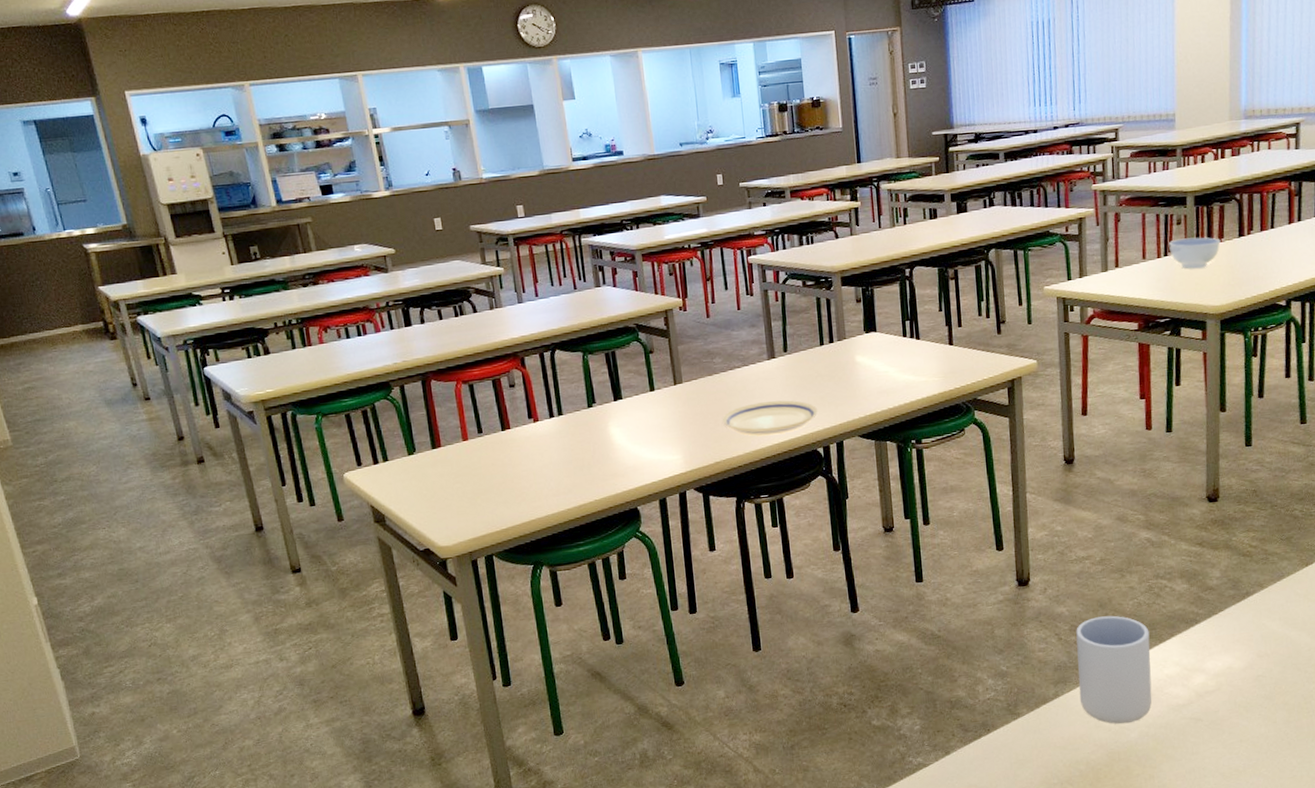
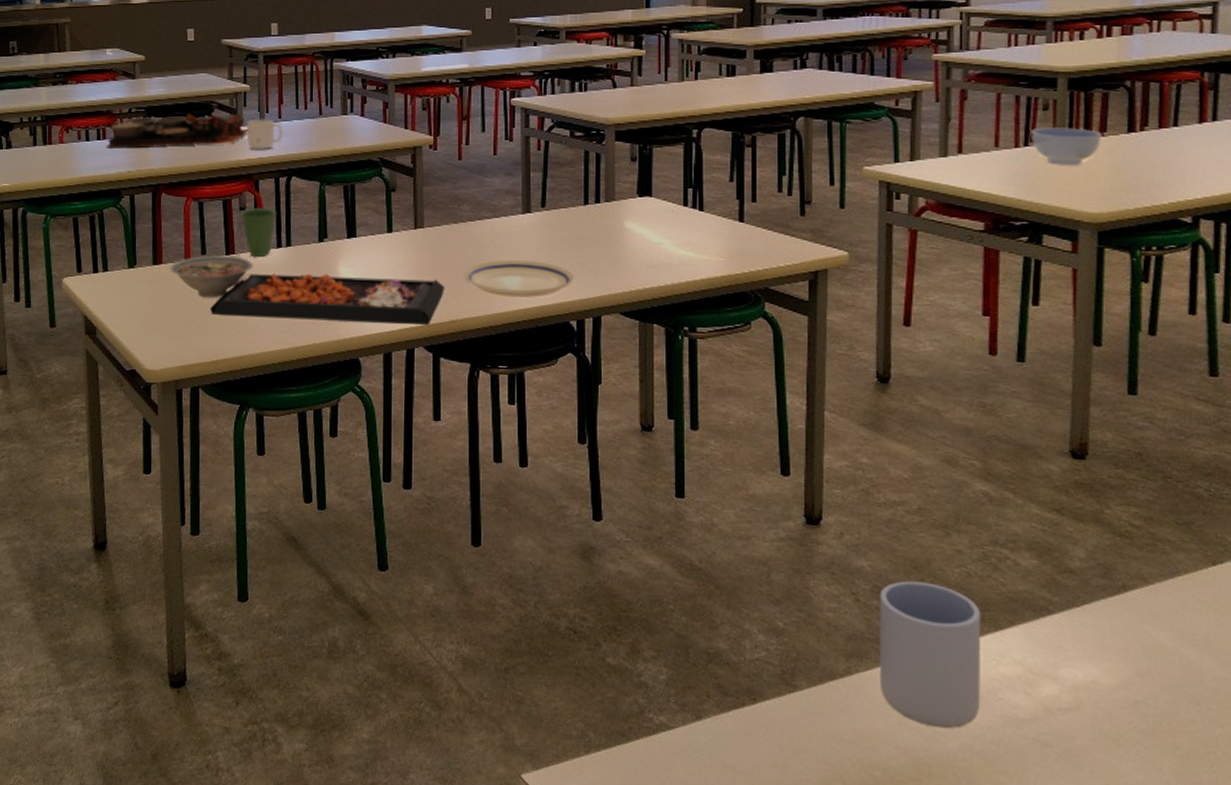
food tray: none [368,296,508,342] -> present [106,113,249,147]
soup bowl: none [449,430,529,473] -> present [170,255,253,298]
food tray: none [493,427,707,488] -> present [210,273,445,325]
mug: none [505,298,542,329] -> present [246,119,283,151]
cup: none [511,382,545,430] -> present [241,208,276,258]

